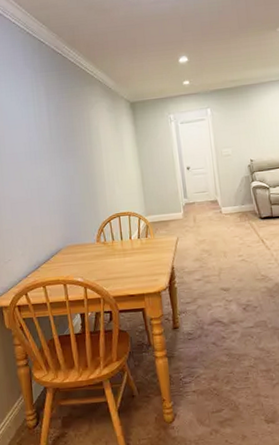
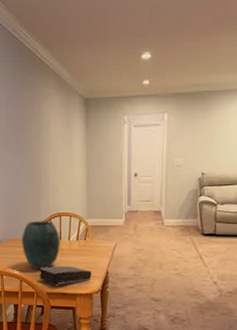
vase: none [82,222,122,274] -> present [22,221,60,269]
book: none [104,266,158,289] -> present [39,266,92,287]

